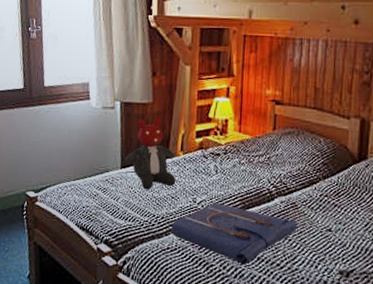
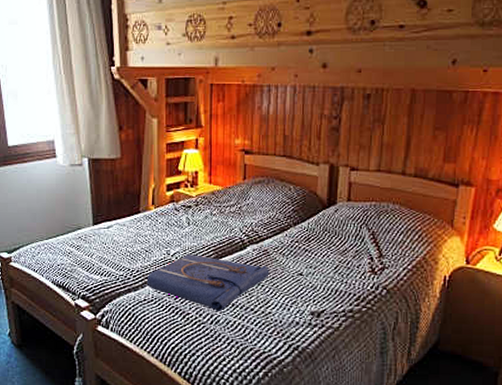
teddy bear: present [125,118,176,190] -> none [97,173,149,245]

